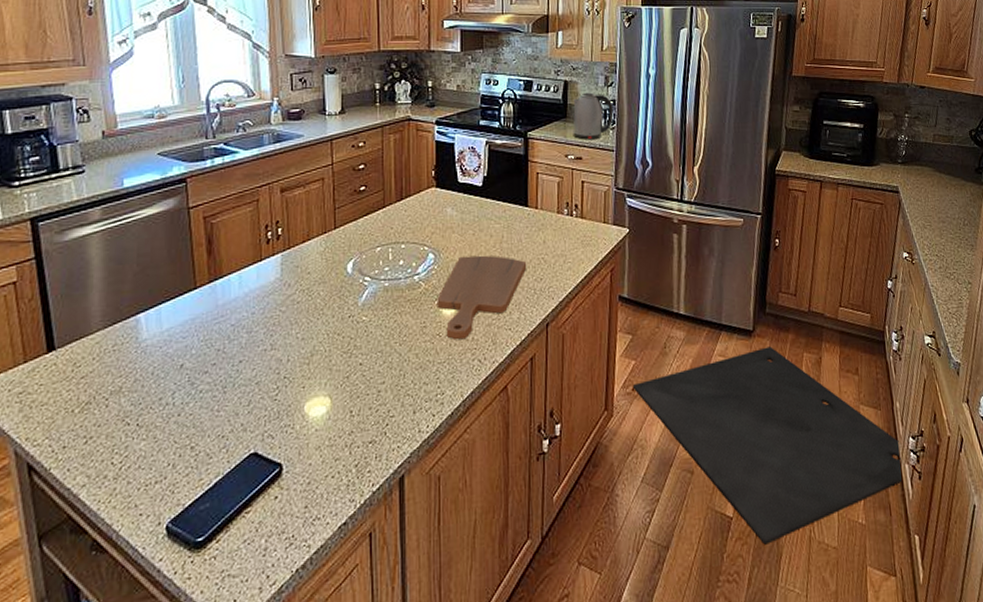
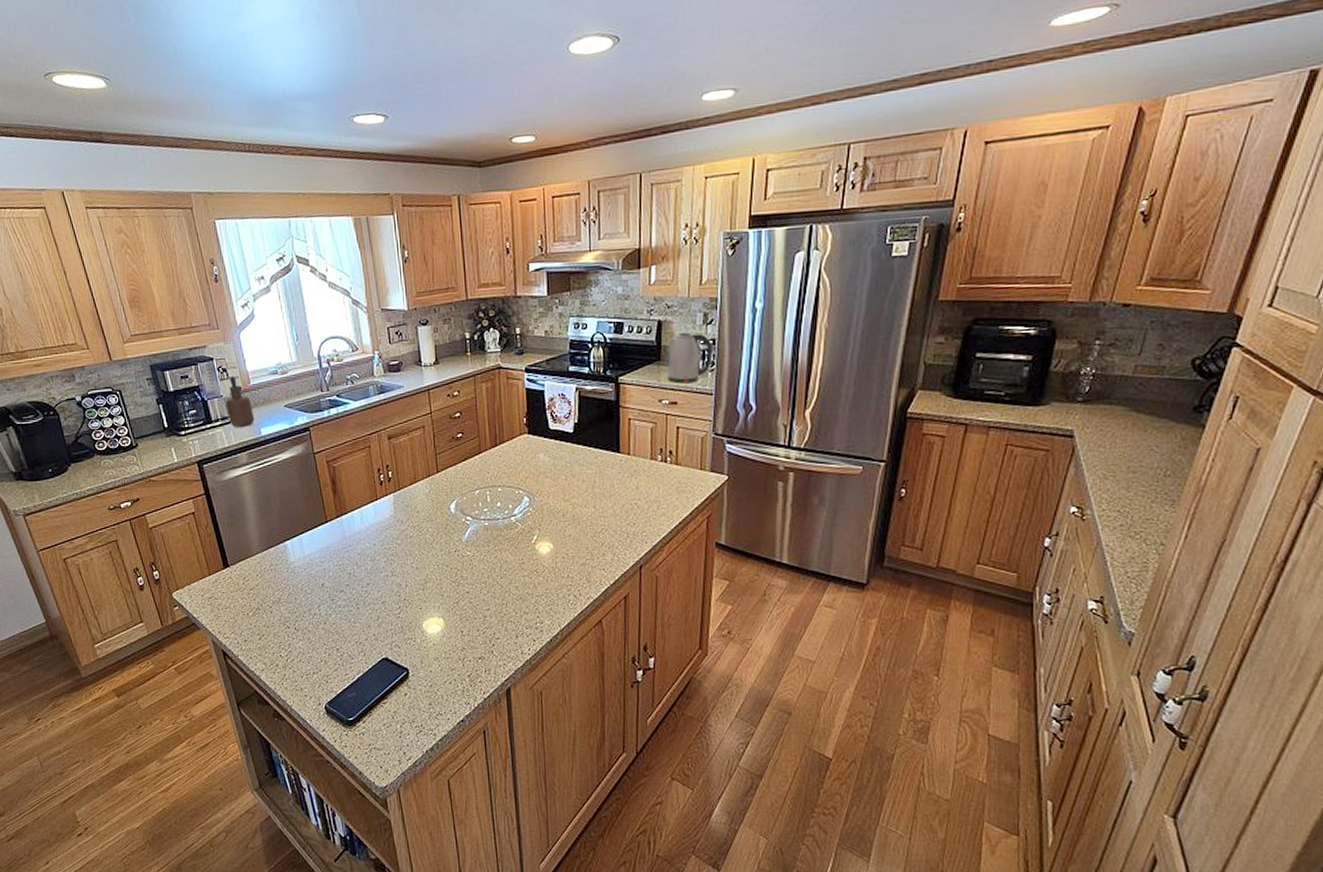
soap dispenser: none [81,118,118,177] -> present [225,375,255,427]
cutting board: present [437,255,527,340] -> none [533,499,620,577]
door mat: present [632,346,902,545] -> none [728,601,1039,787]

